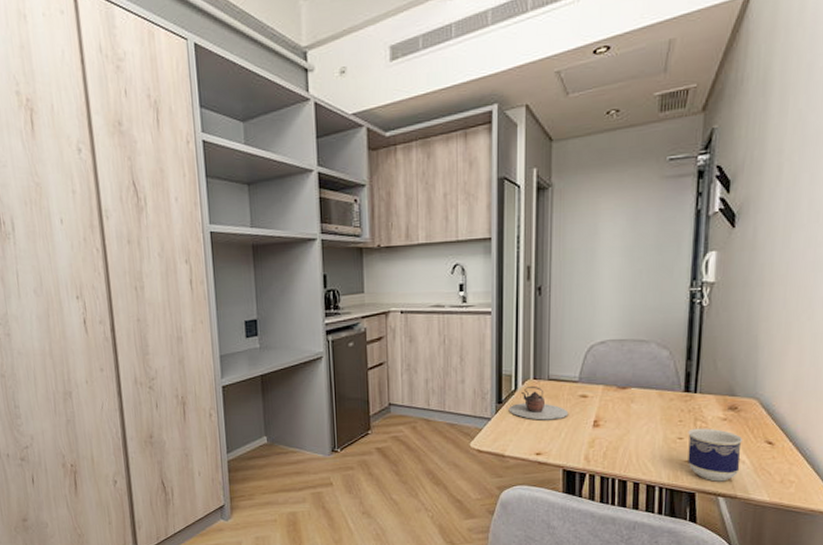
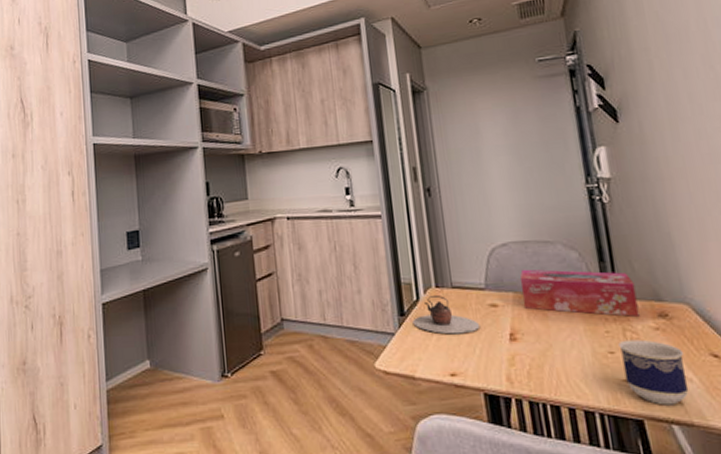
tissue box: none [612,365,714,409] -> present [520,269,640,317]

